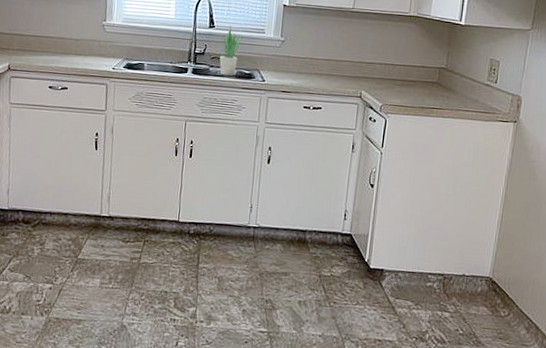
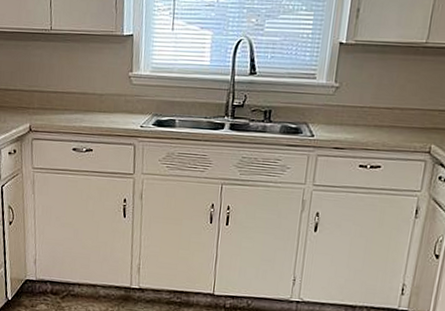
potted plant: present [219,26,242,76] -> none [261,71,288,132]

